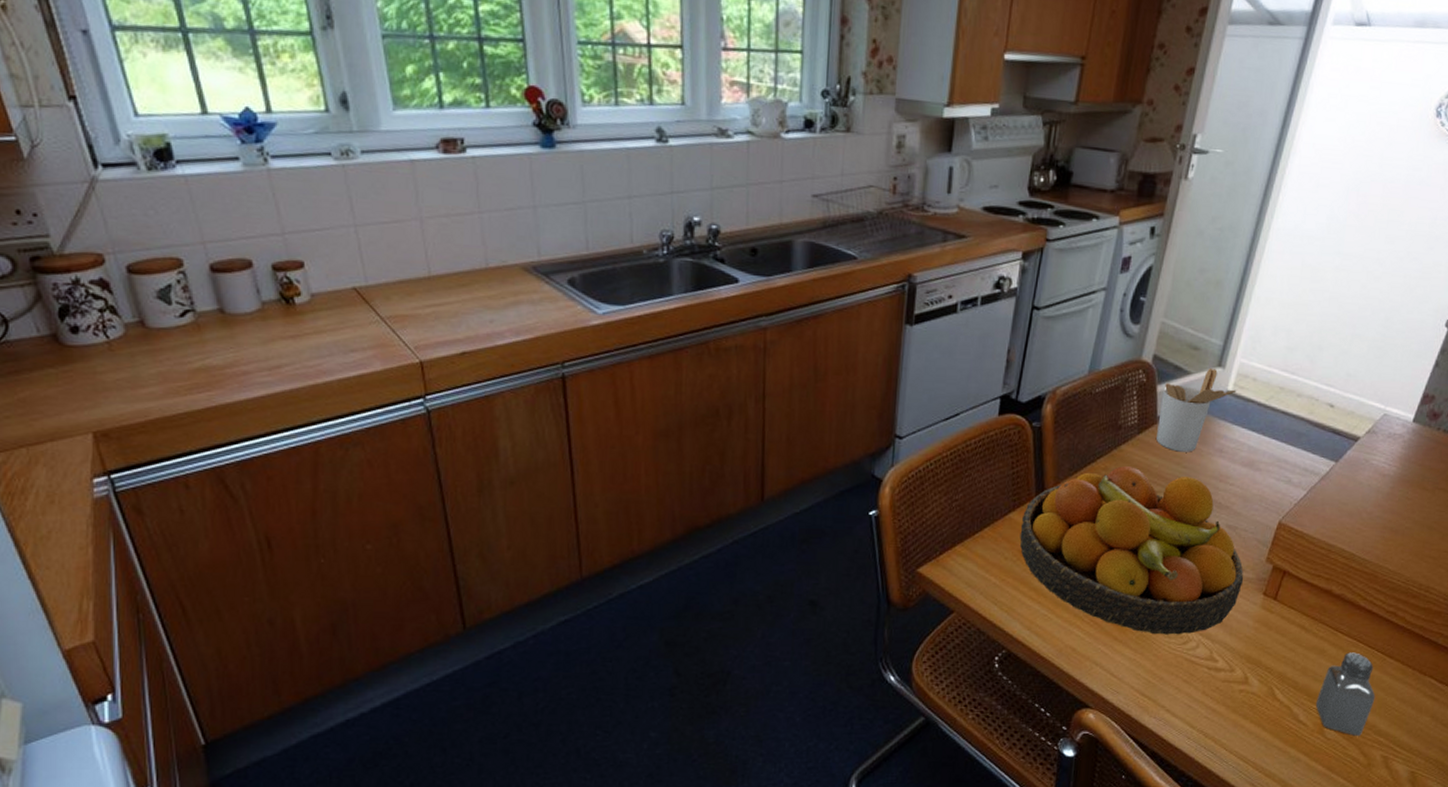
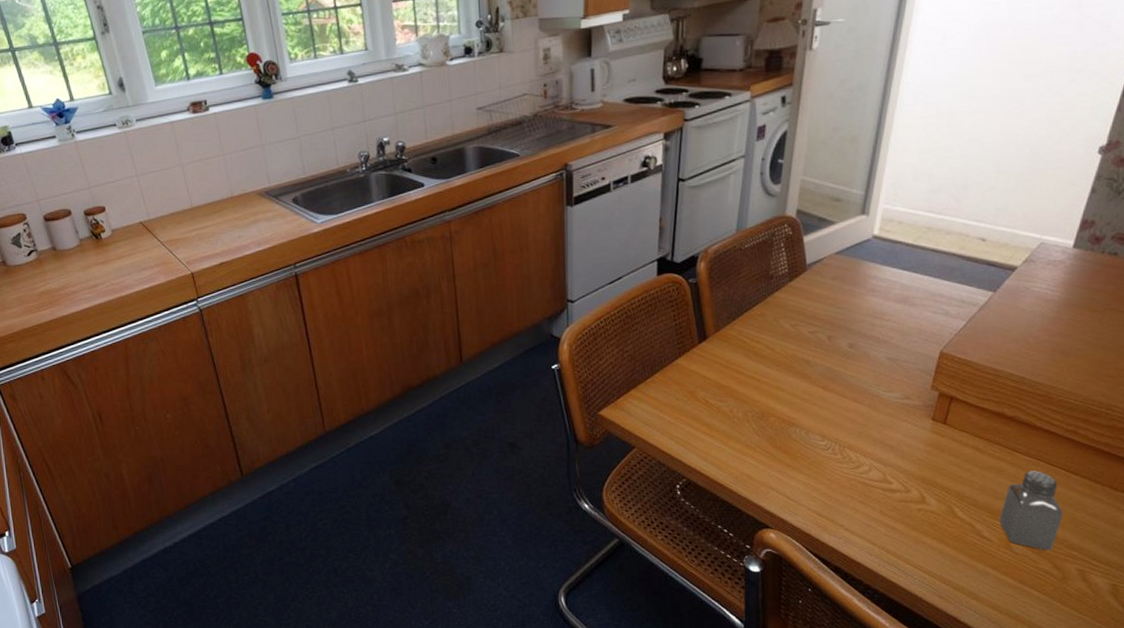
fruit bowl: present [1020,466,1244,635] -> none [688,311,910,461]
utensil holder: present [1156,367,1237,452] -> none [808,216,883,295]

